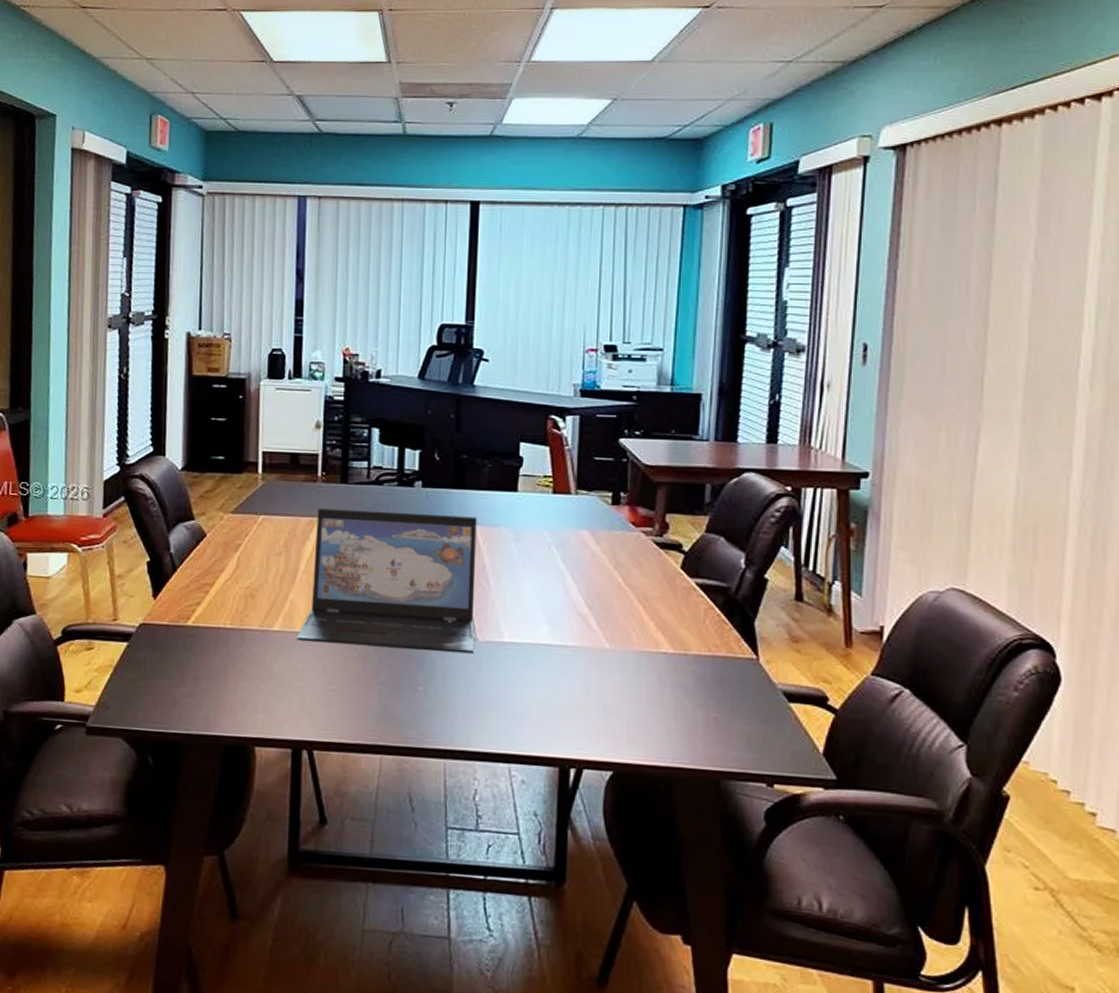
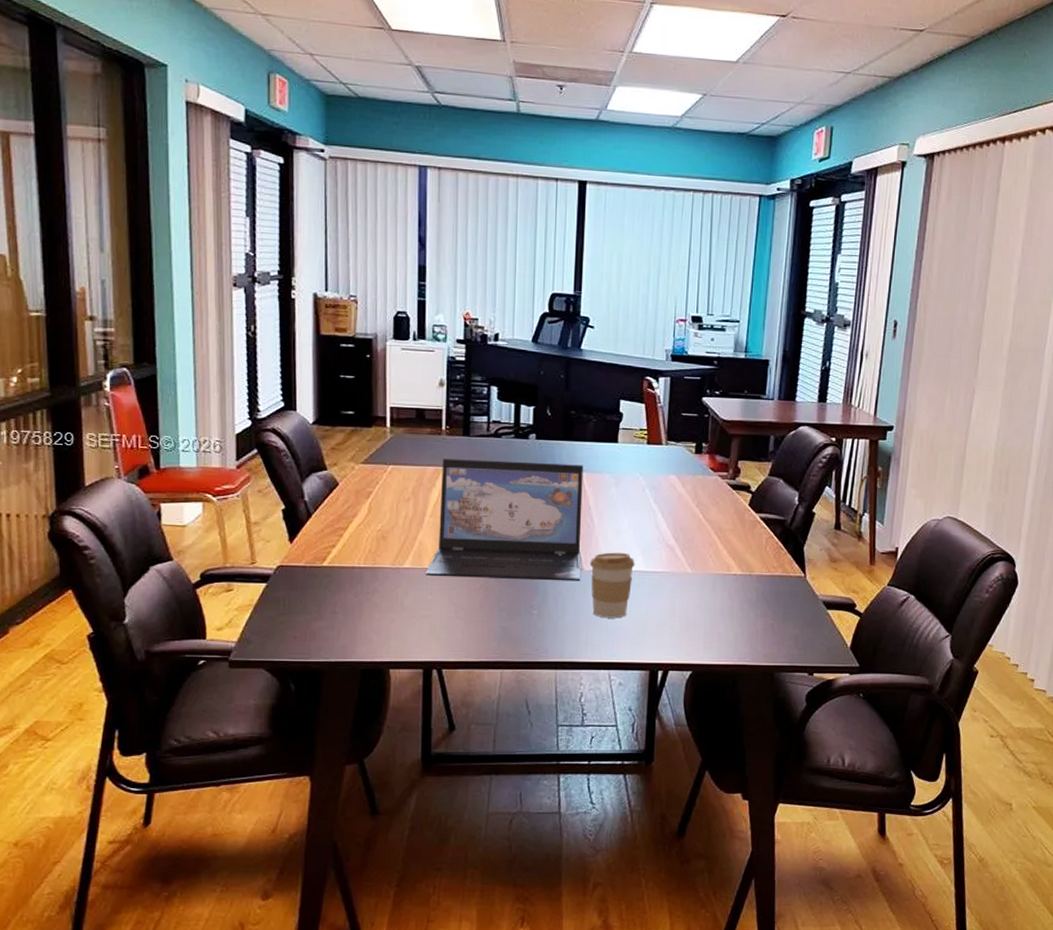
coffee cup: none [485,620,540,701] -> present [590,552,635,619]

